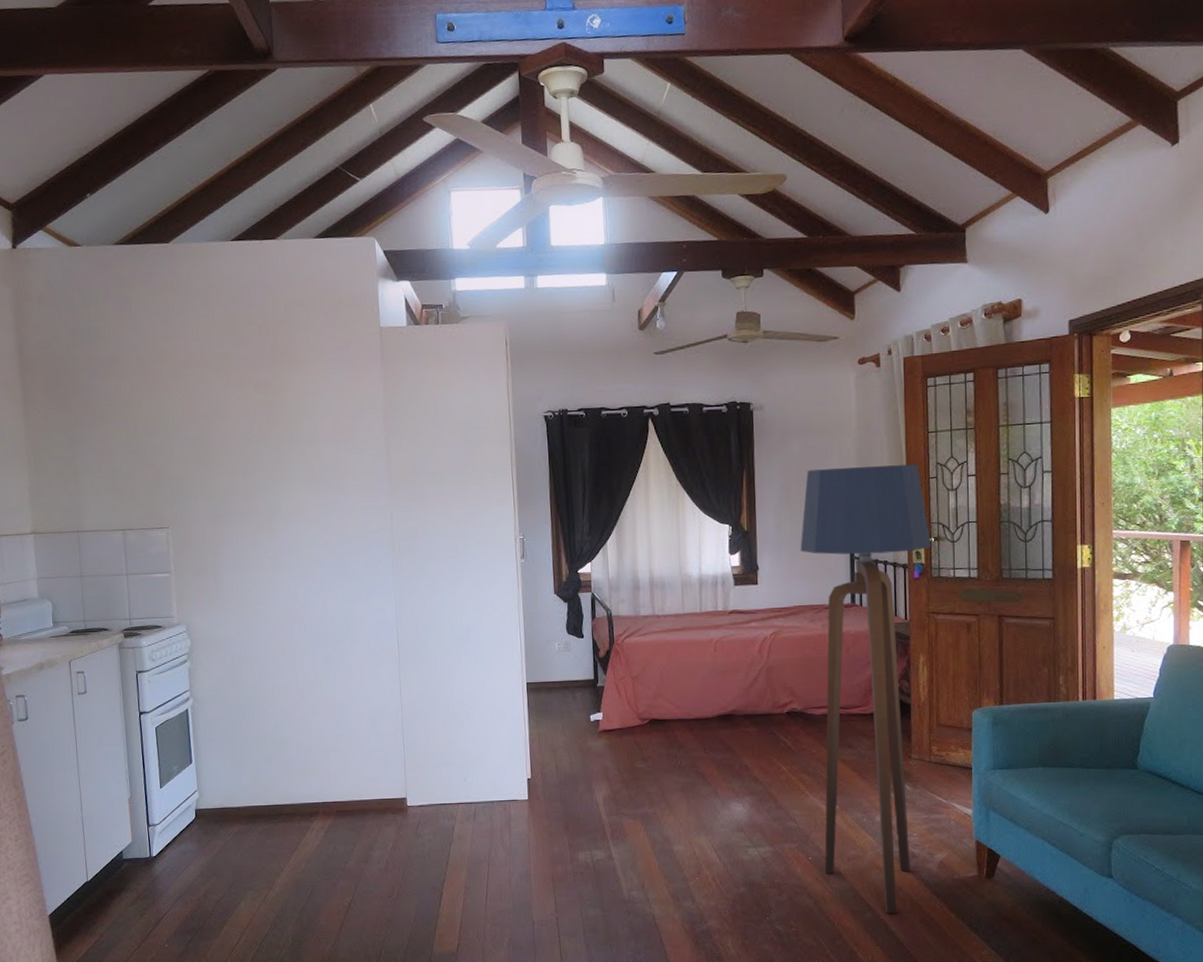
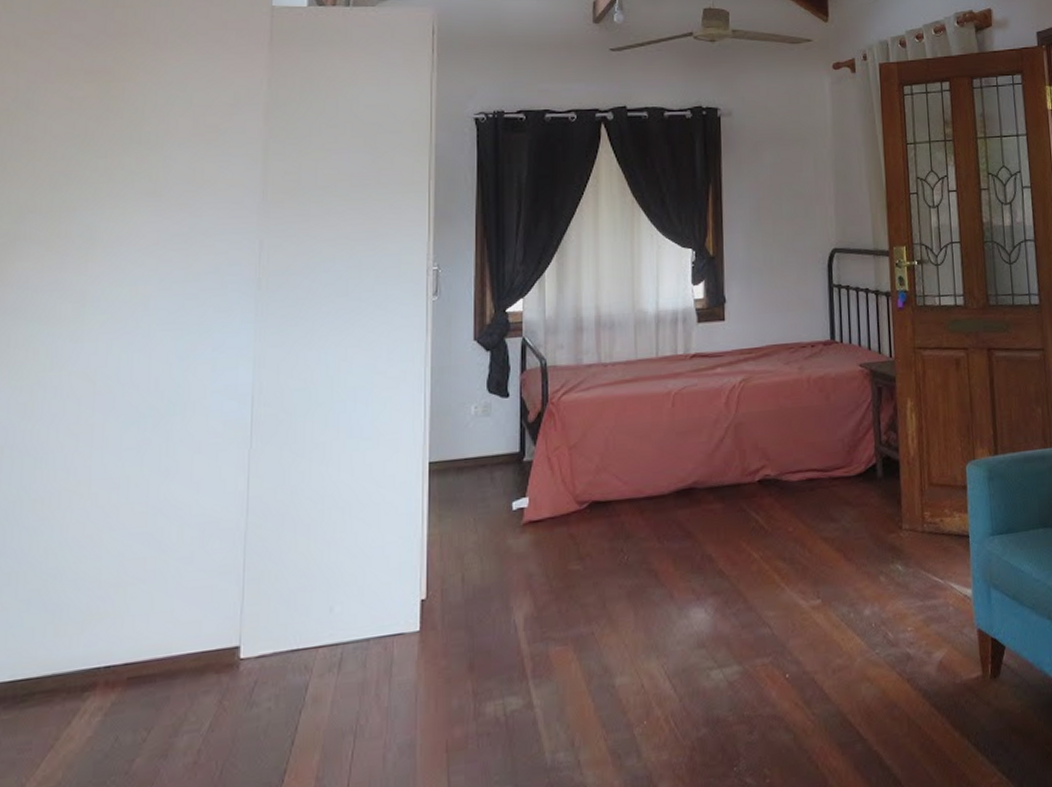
floor lamp: present [800,464,931,914] -> none [773,178,915,742]

